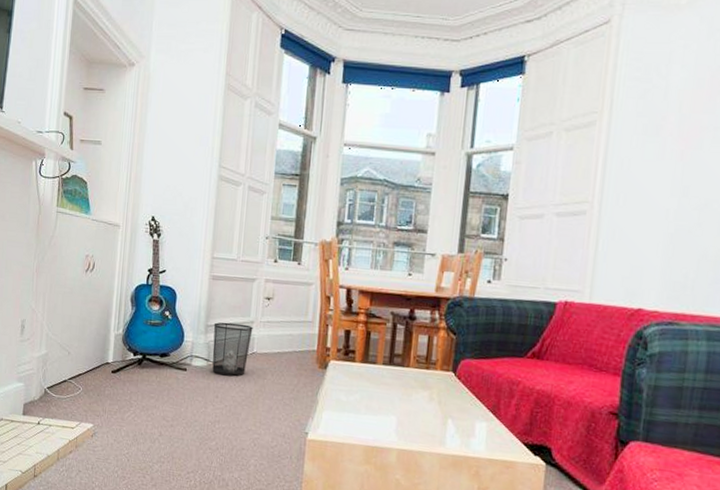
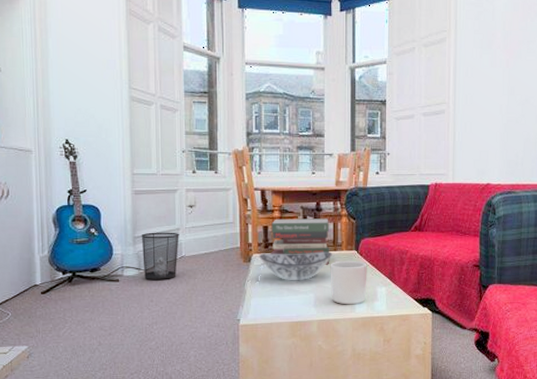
decorative bowl: none [336,360,424,399] -> present [259,251,332,281]
books: none [350,323,423,385] -> present [270,218,330,265]
mug: none [417,382,466,438] -> present [330,260,367,305]

